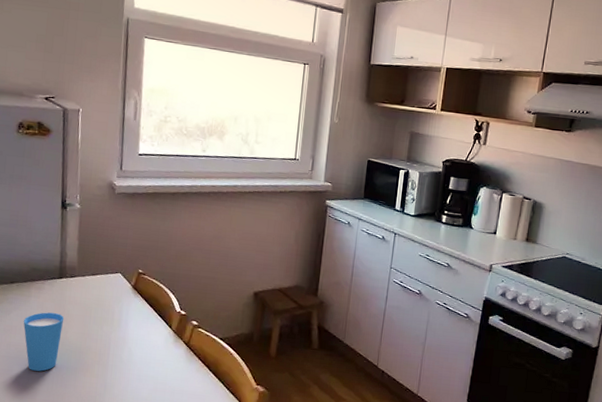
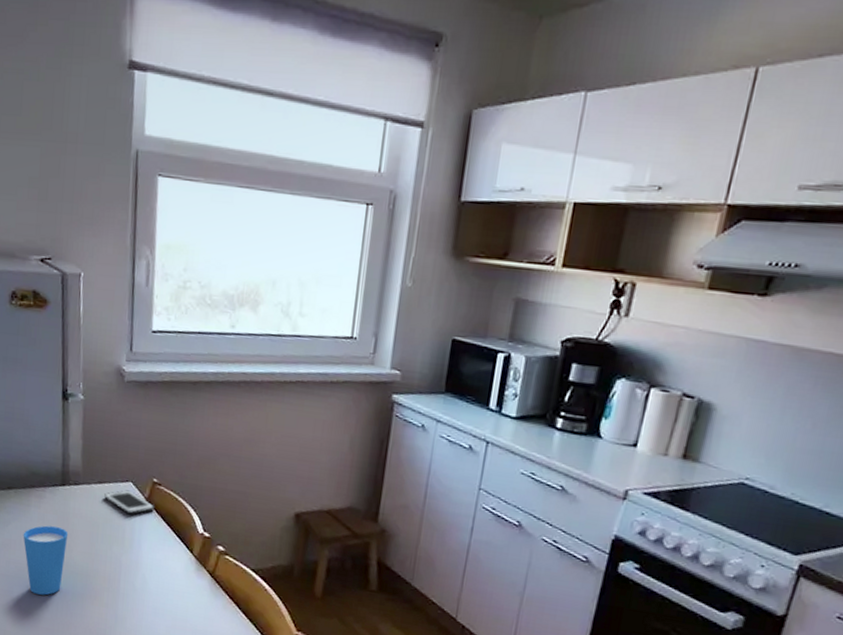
cell phone: none [96,280,139,299] -> present [104,490,154,514]

